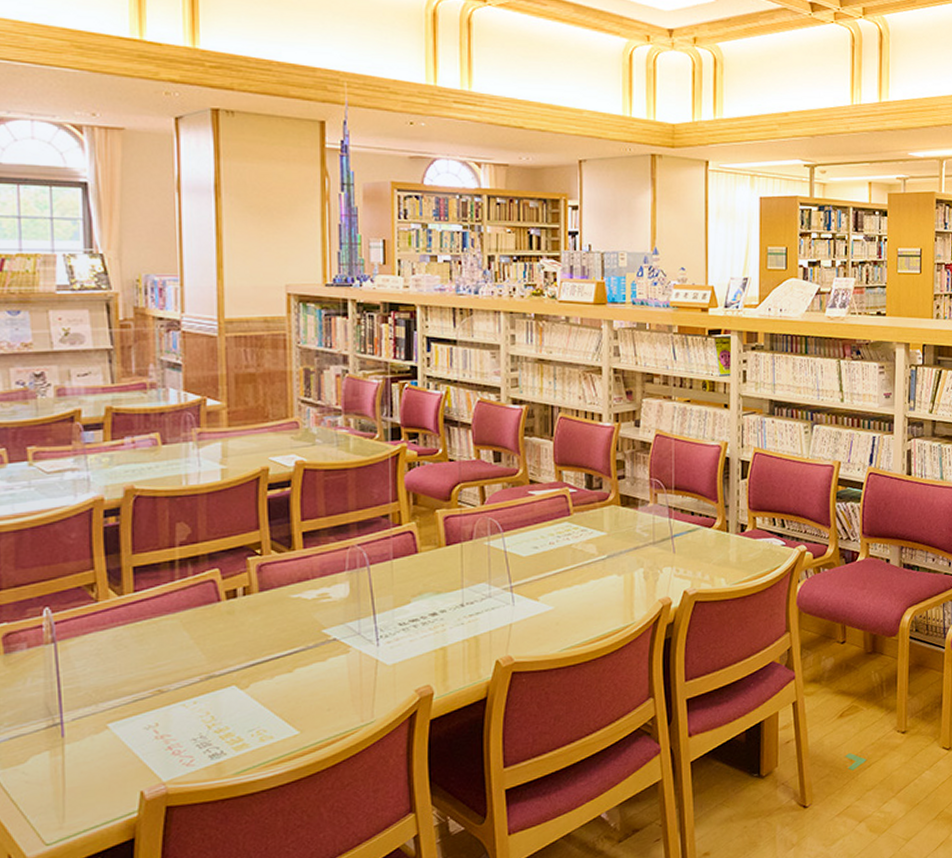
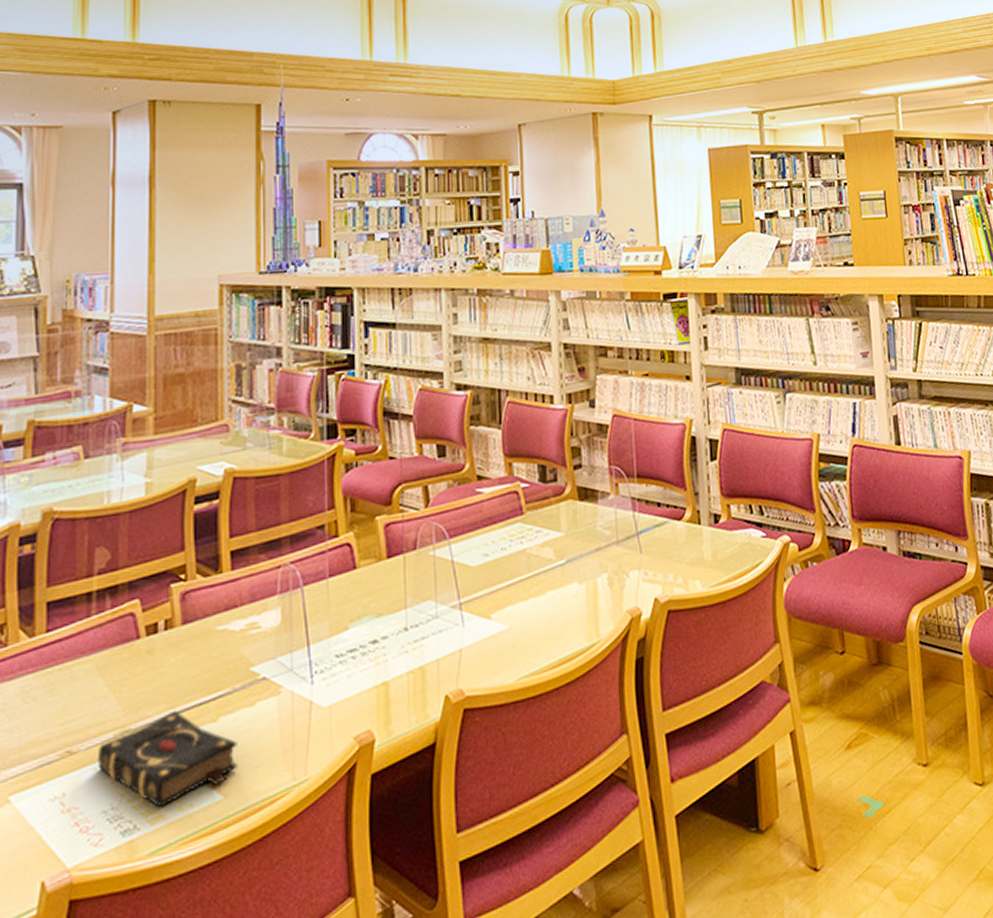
book: none [185,661,312,739] -> present [97,710,238,808]

